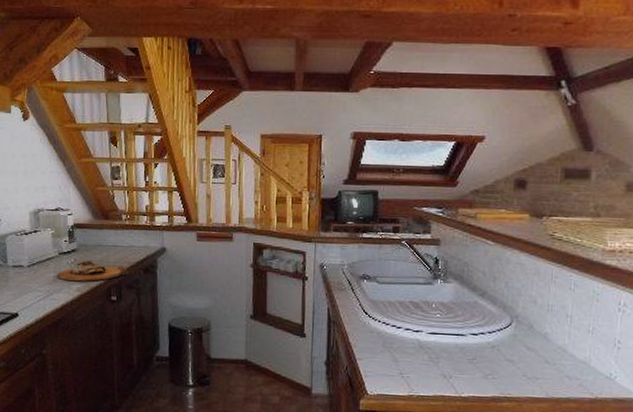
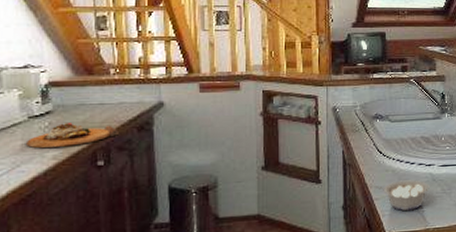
legume: none [357,343,416,375] -> present [374,180,430,211]

